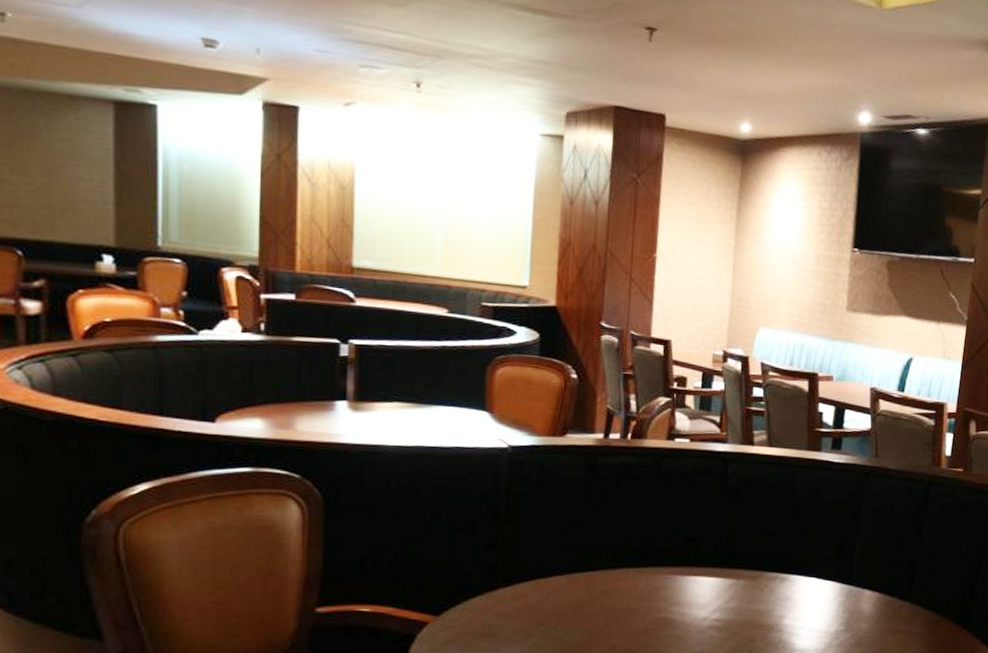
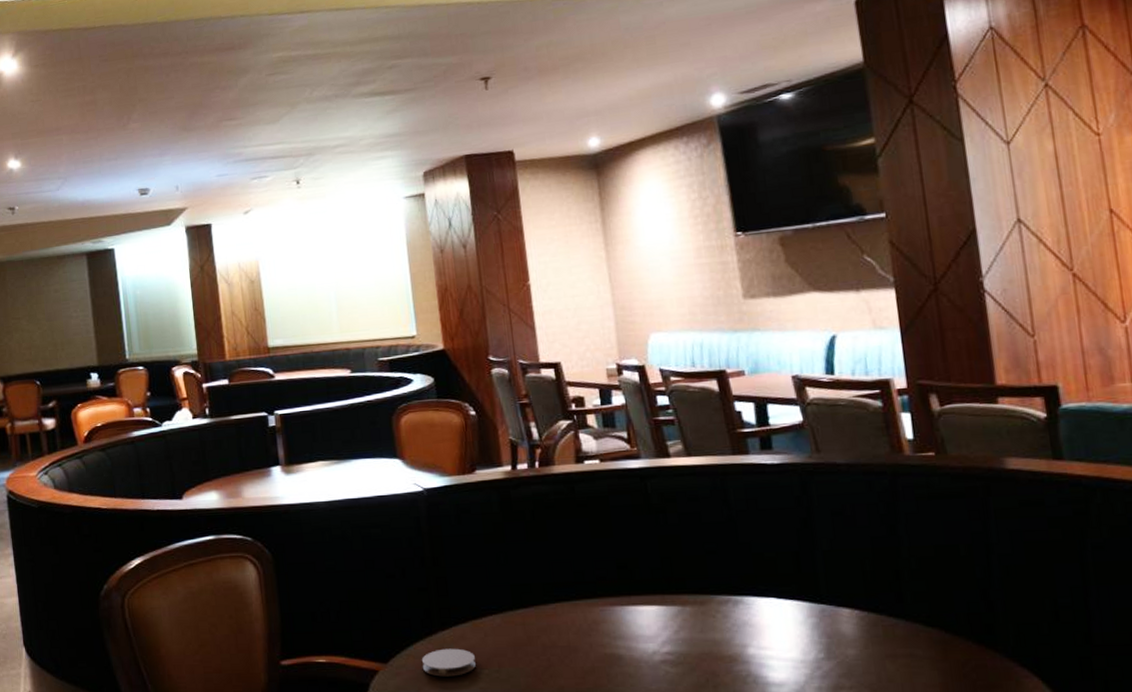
coaster: none [476,604,533,632] -> present [421,648,476,677]

